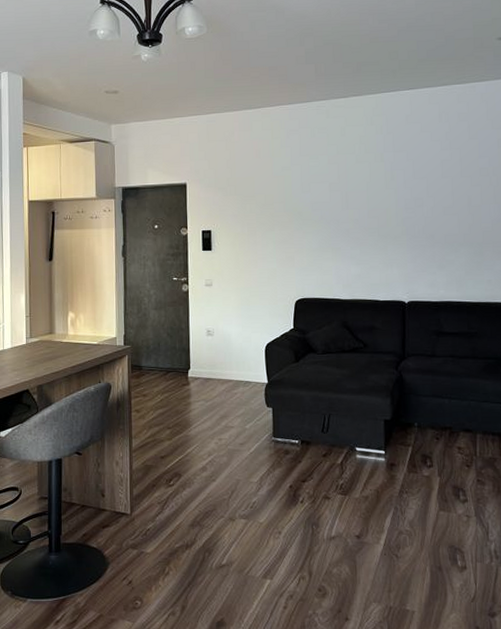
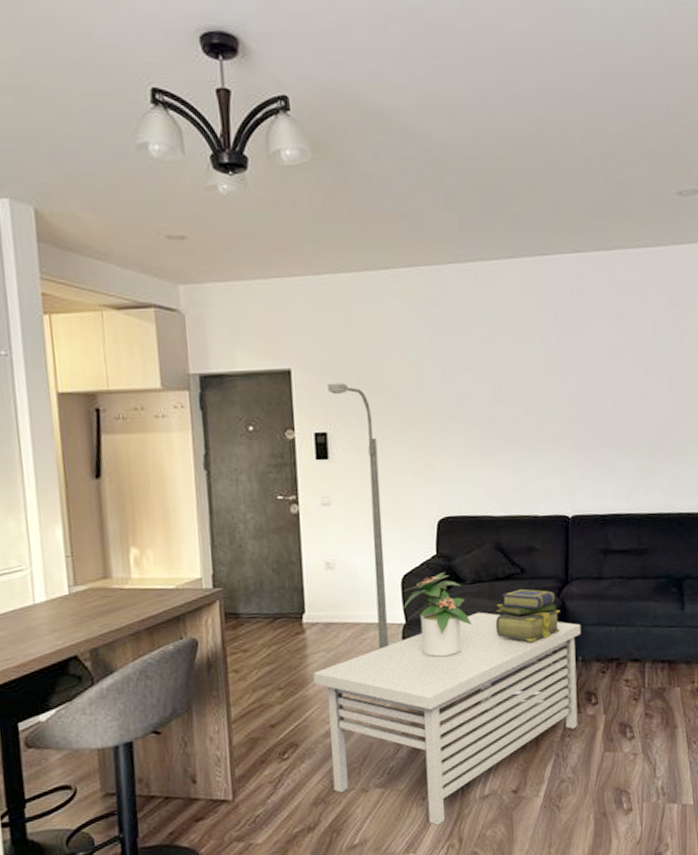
coffee table: none [194,378,417,557] -> present [313,612,581,825]
floor lamp: none [213,193,254,403] -> present [327,383,388,649]
potted plant: none [265,342,322,413] -> present [402,571,472,658]
stack of books: none [342,360,398,406] -> present [495,588,560,642]

